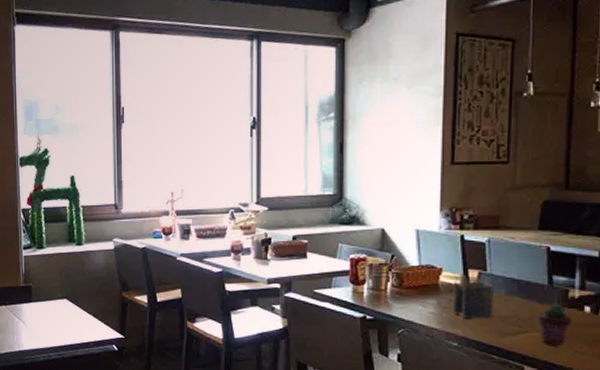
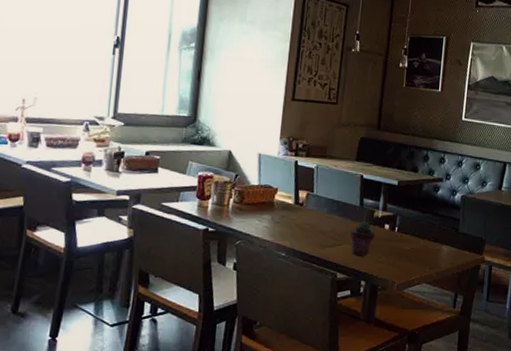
napkin holder: present [452,274,494,319] -> none [283,194,318,233]

